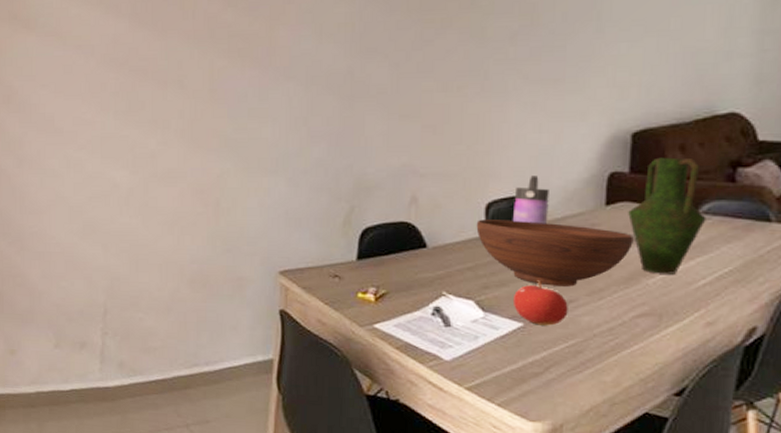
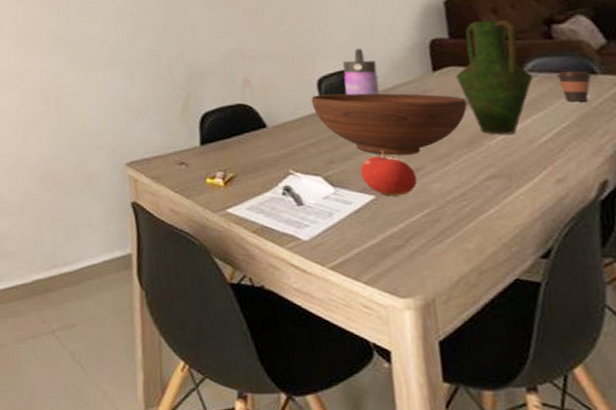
coffee cup: none [730,217,766,248] -> present [556,71,592,102]

